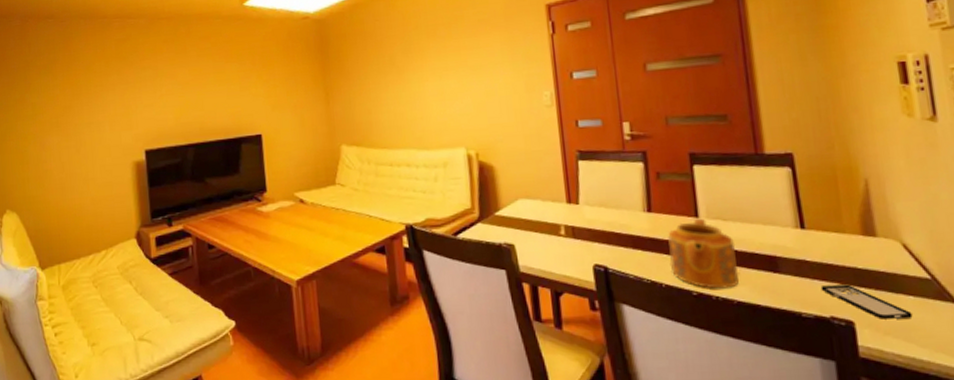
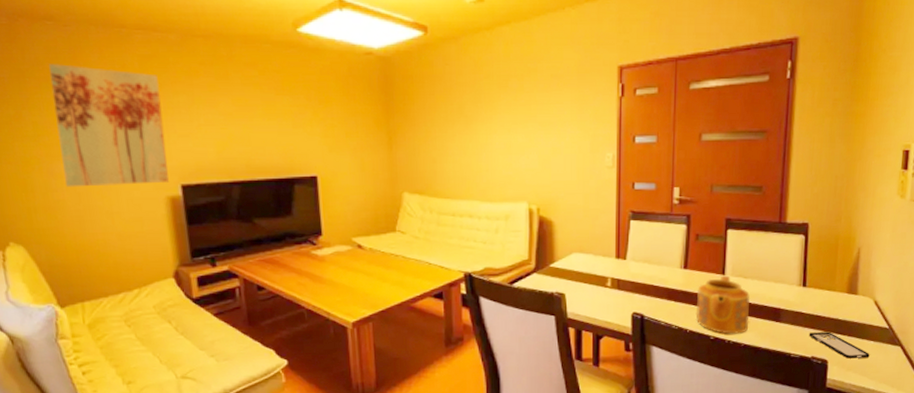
wall art: none [47,53,135,158] -> present [49,64,169,188]

